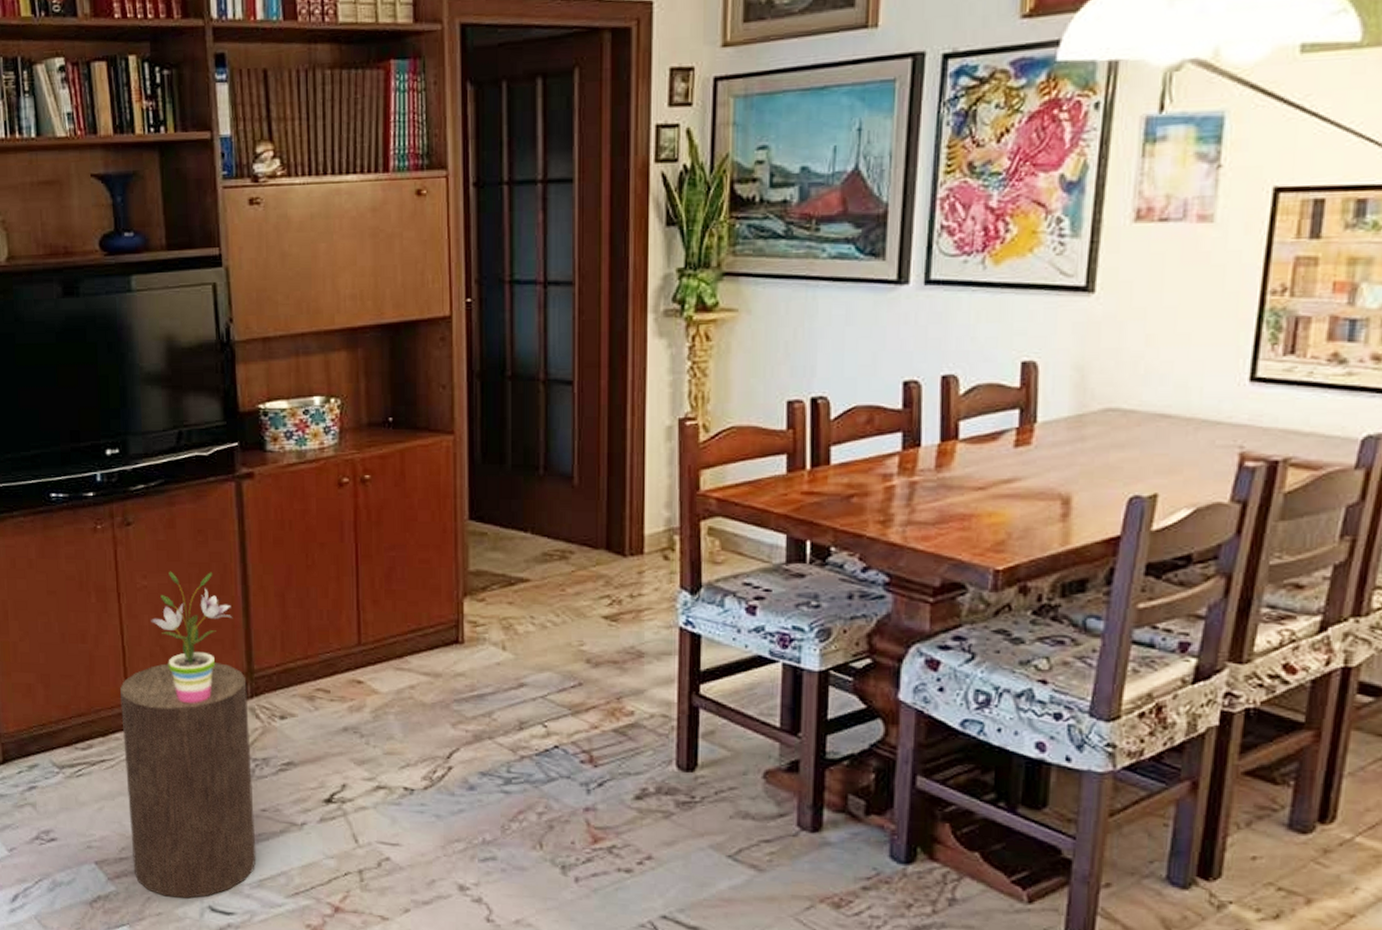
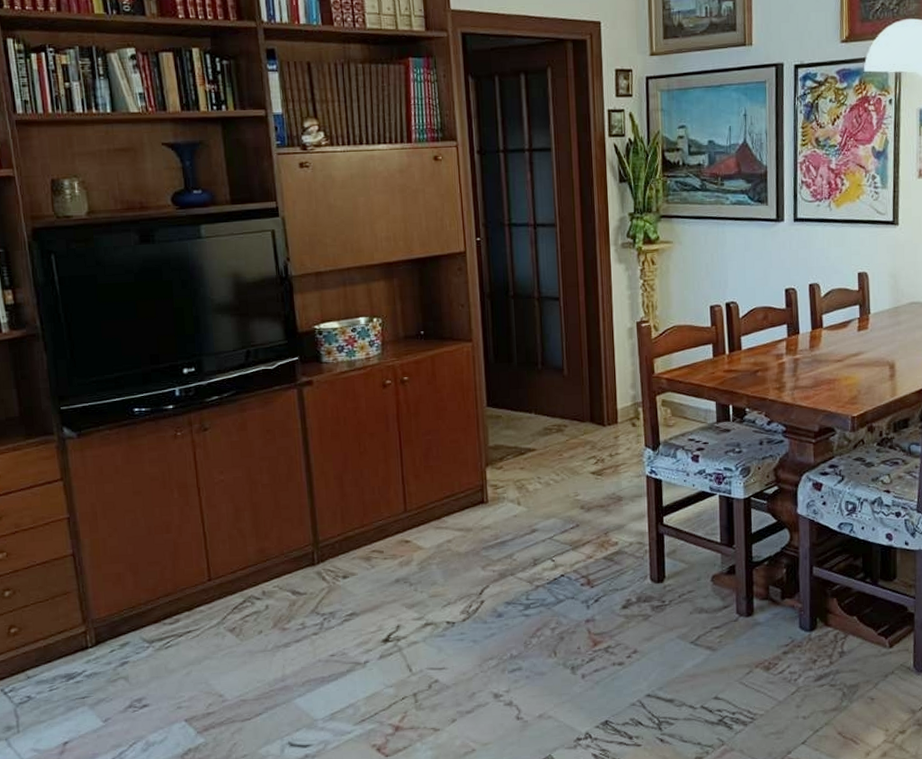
stool: present [120,663,257,899] -> none [203,538,328,740]
potted plant: present [151,571,232,703] -> none [228,464,299,574]

